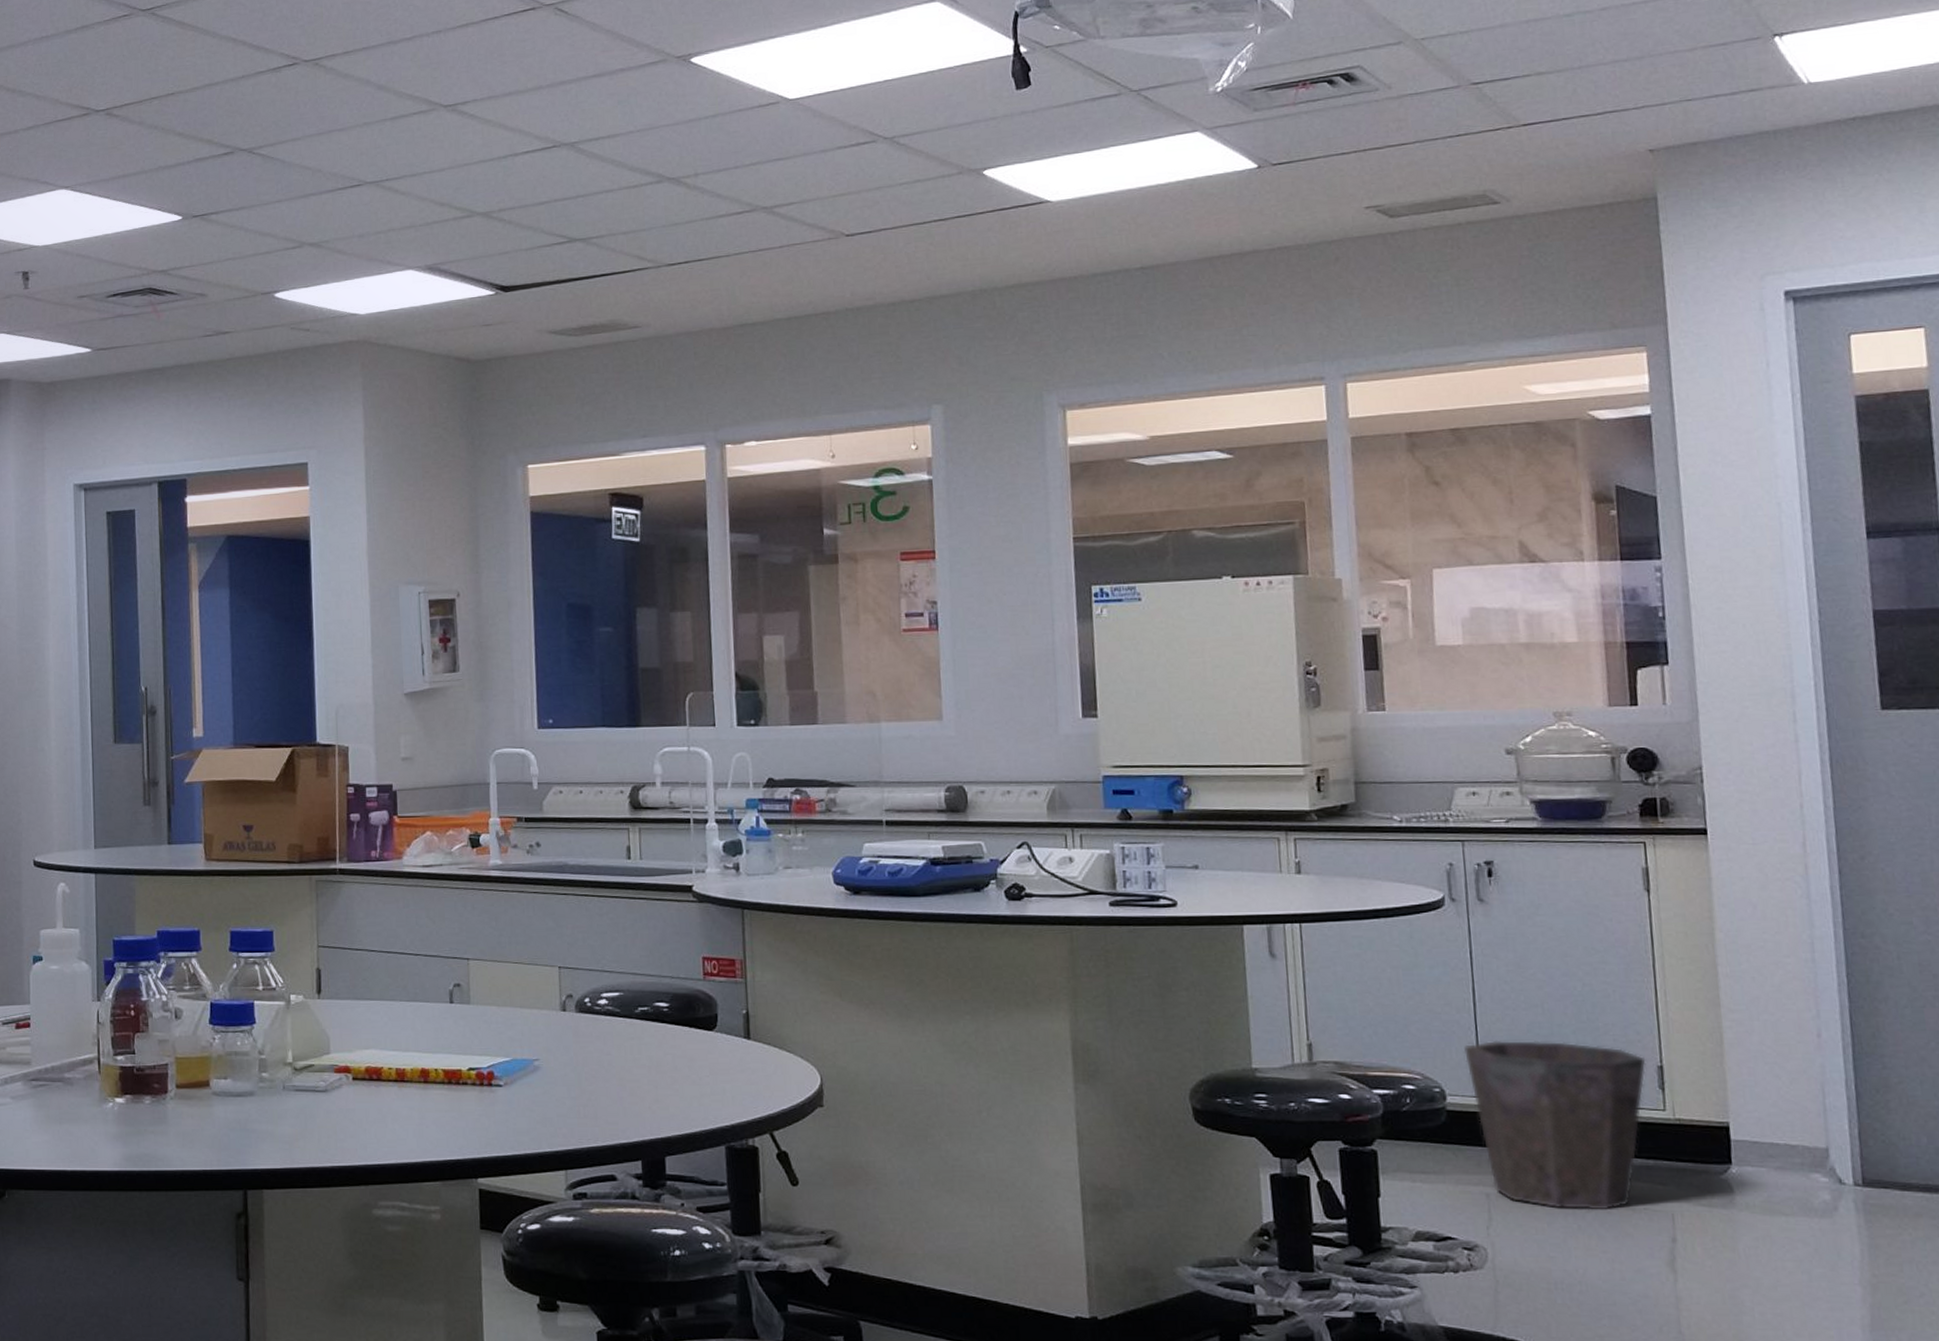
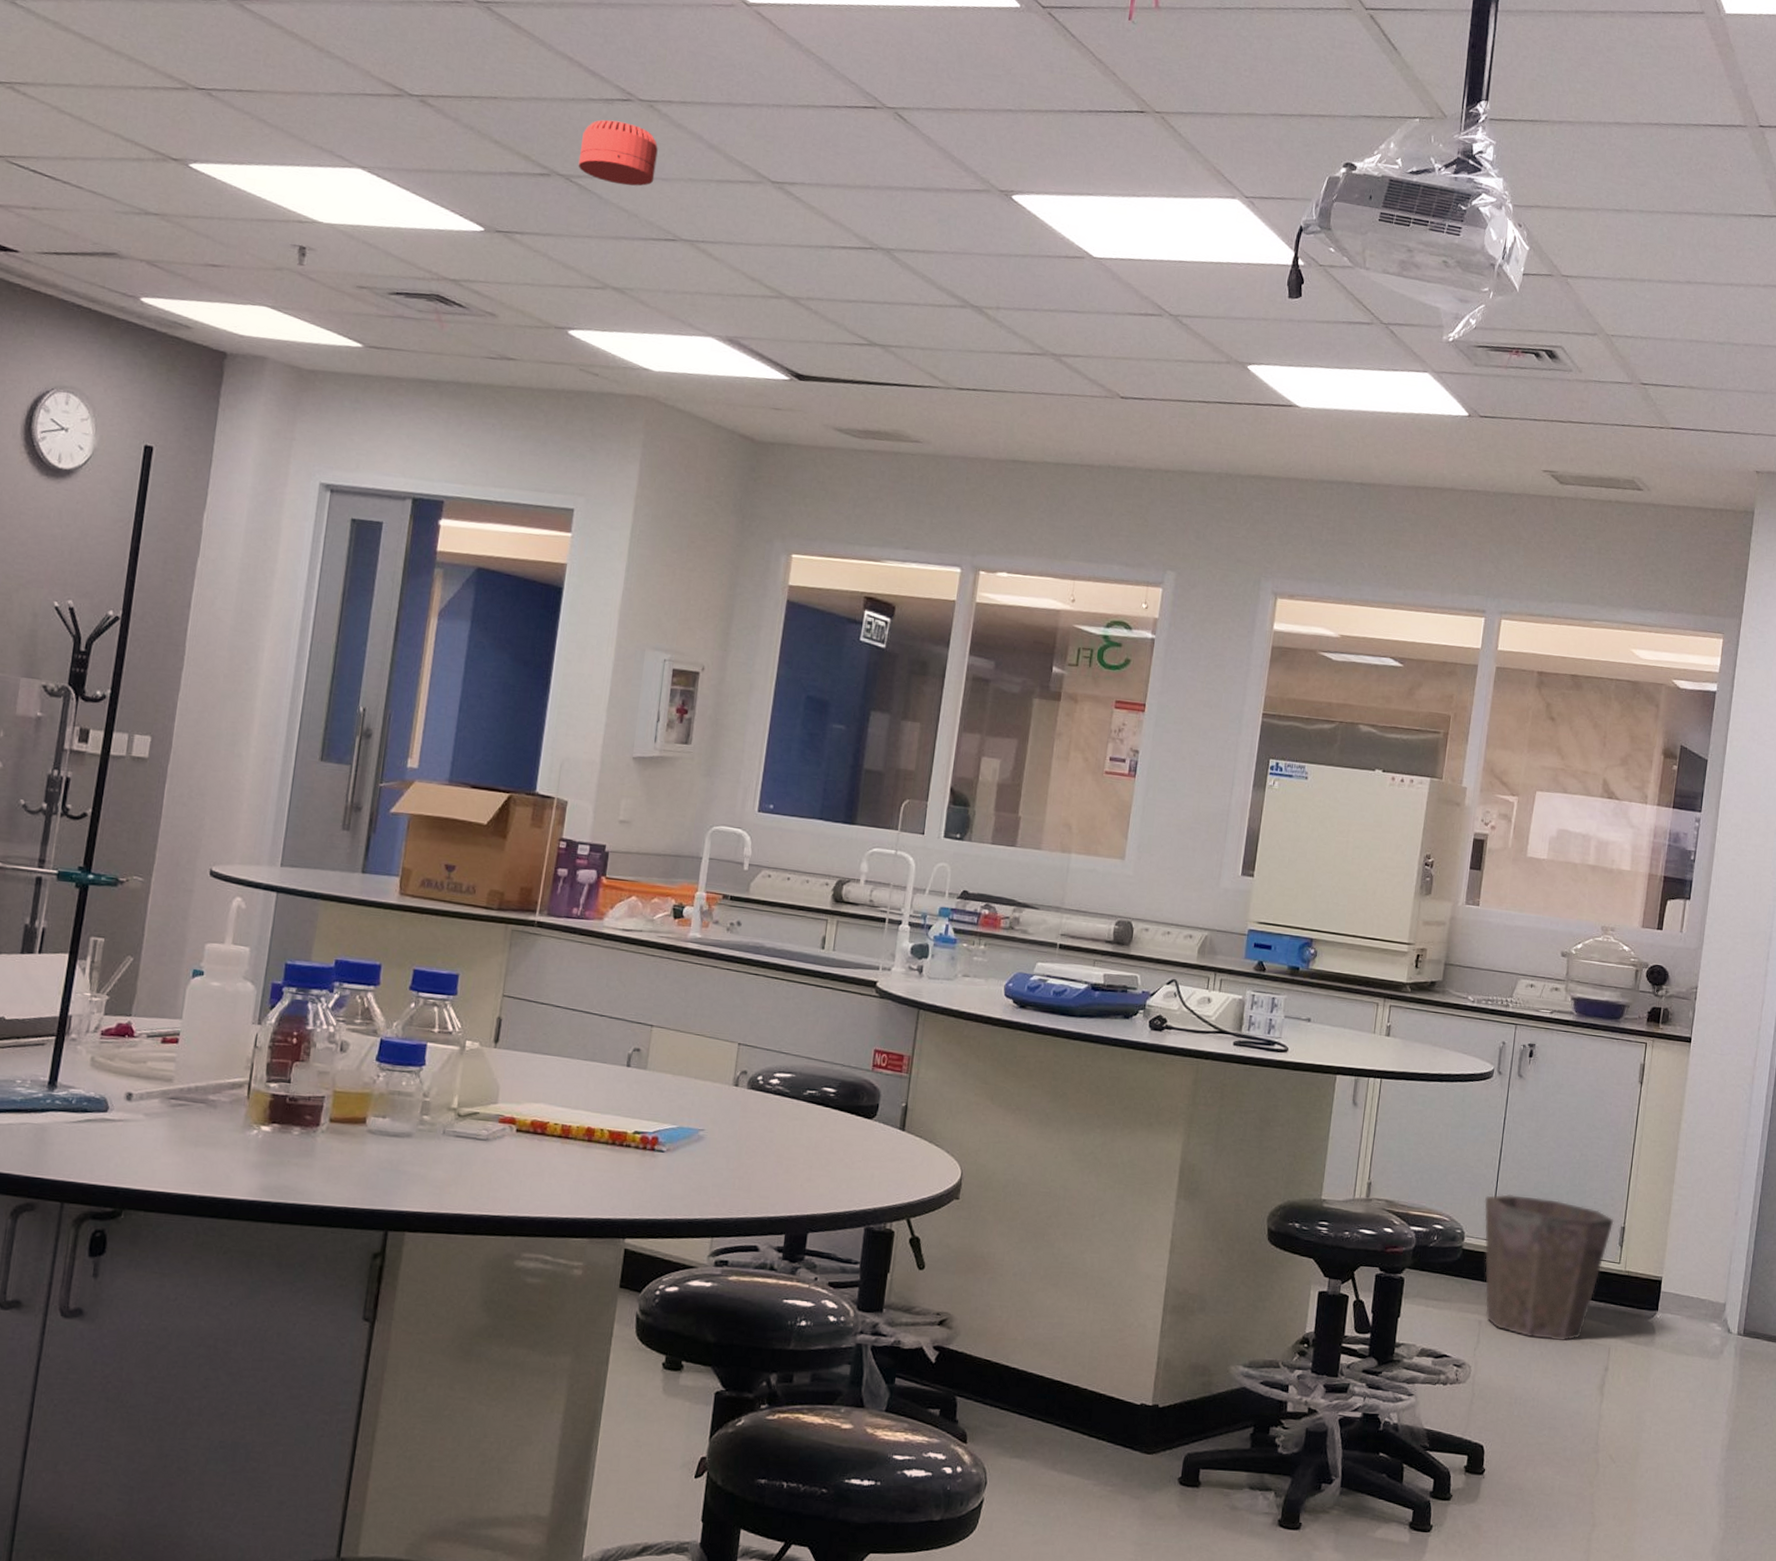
smoke detector: none [257,85,331,146] -> present [578,120,658,187]

